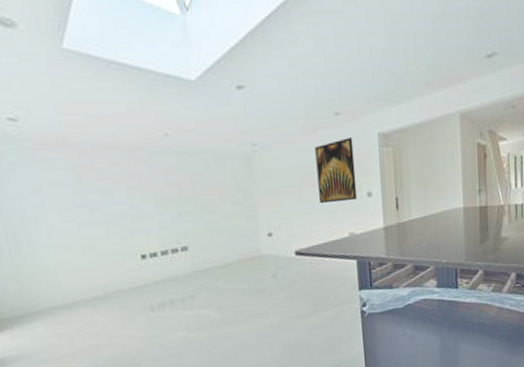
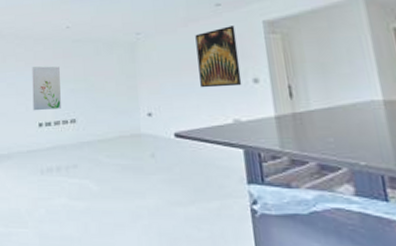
wall art: none [122,185,168,241] -> present [32,66,61,111]

